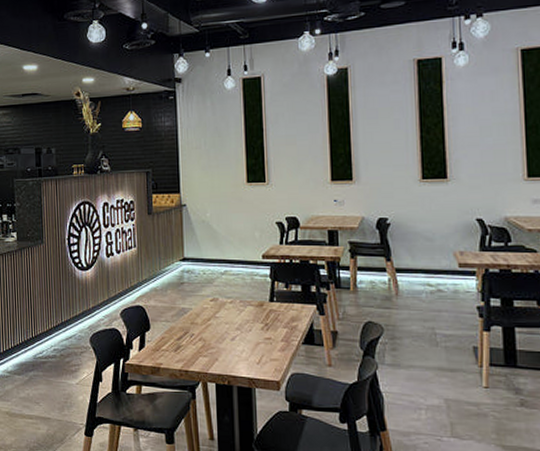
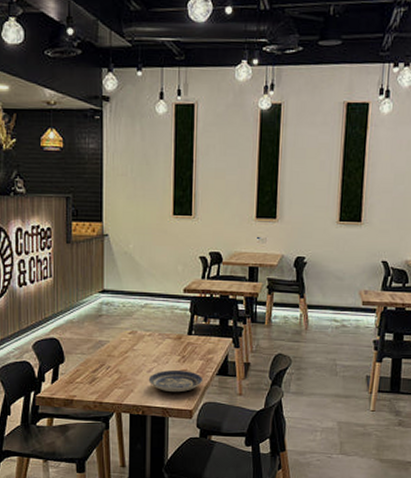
plate: none [232,339,289,362] -> present [148,370,204,393]

